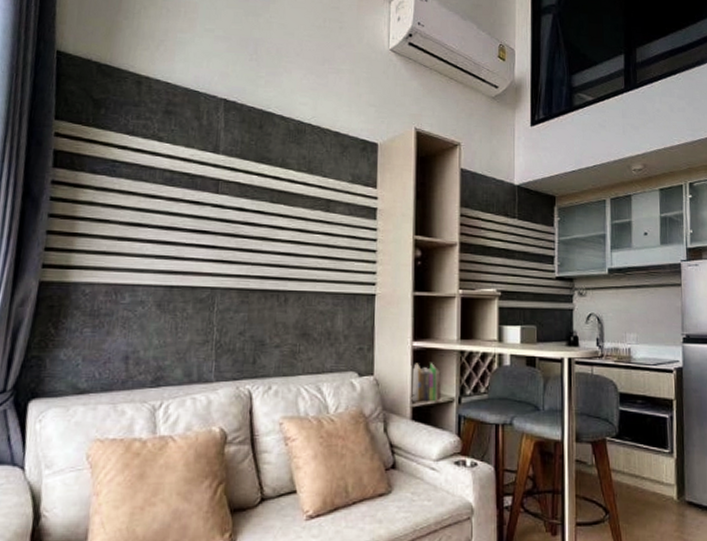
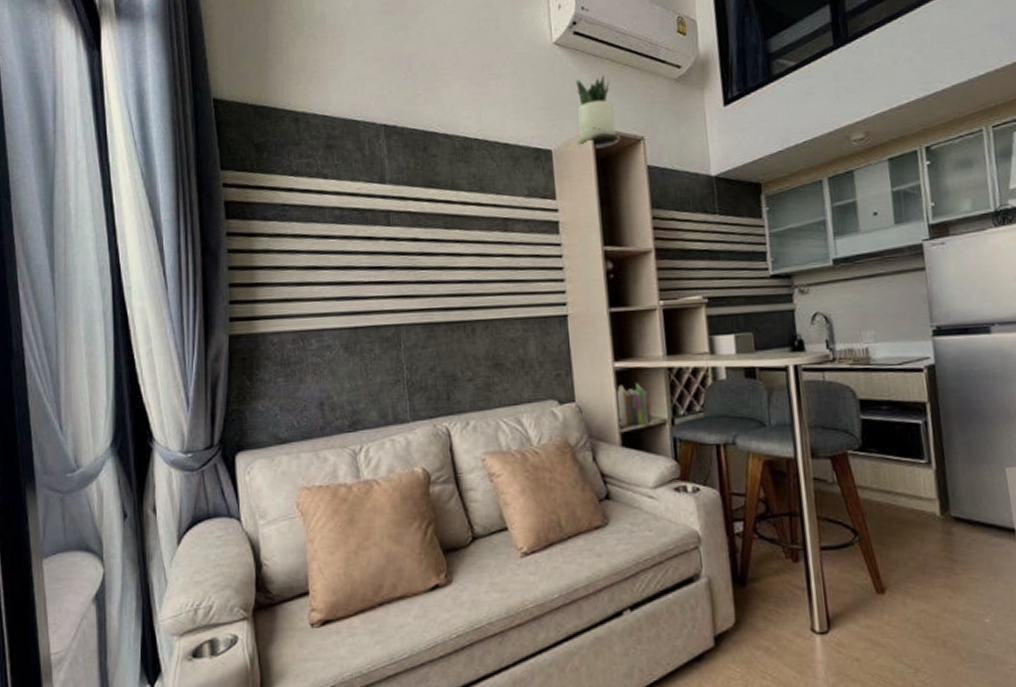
planter: none [401,84,440,148] -> present [576,75,620,148]

